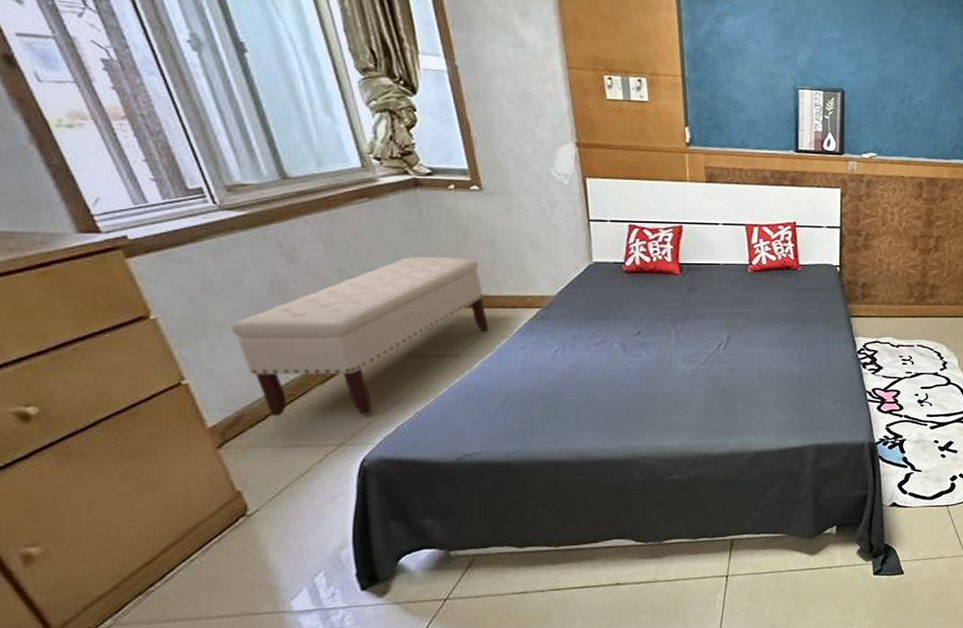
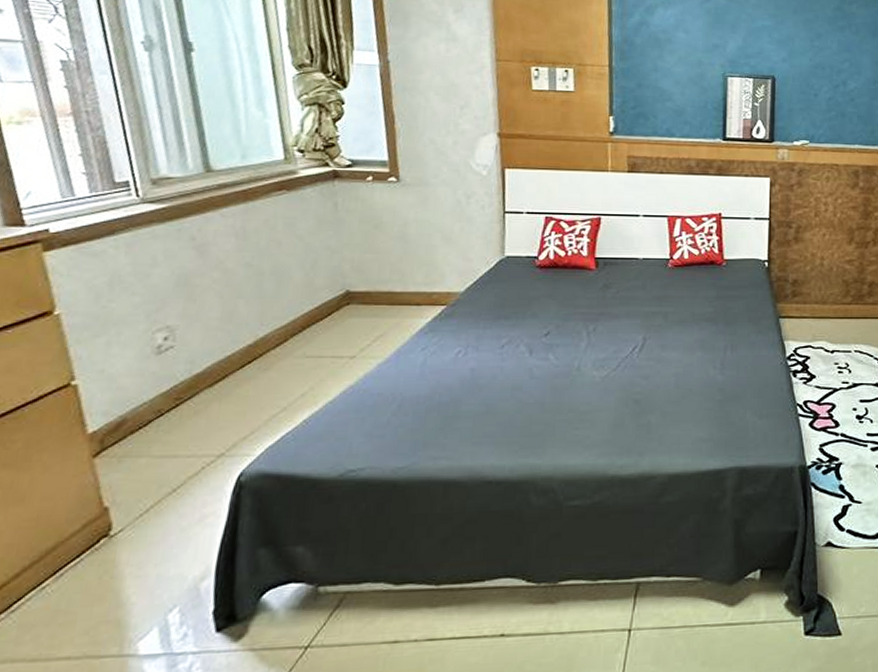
bench: present [232,256,489,417] -> none [131,250,391,423]

